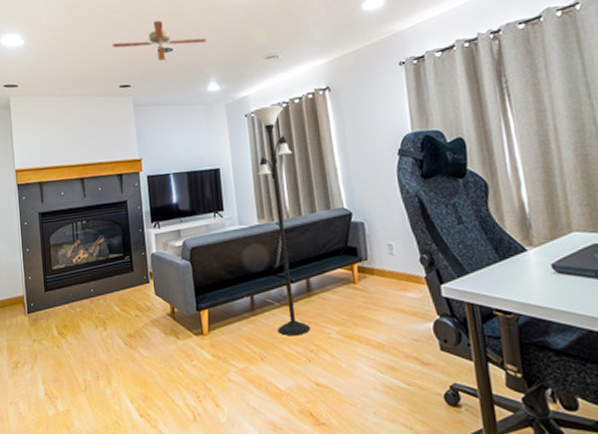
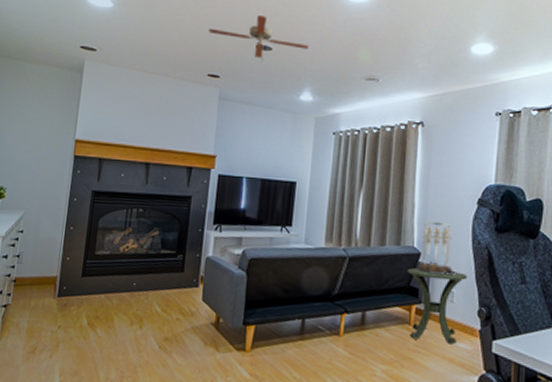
floor lamp: present [251,105,311,336] -> none [323,128,374,368]
side table: none [342,224,404,297] -> present [408,268,468,345]
table lamp: none [350,179,390,232] -> present [417,221,456,276]

